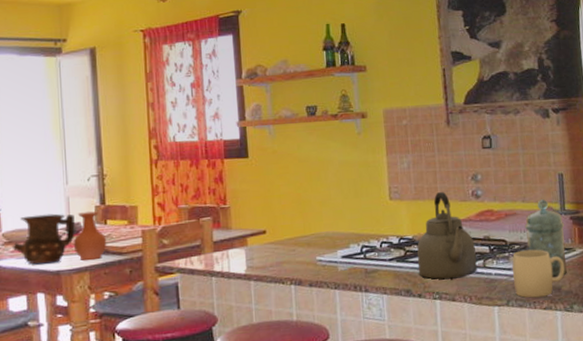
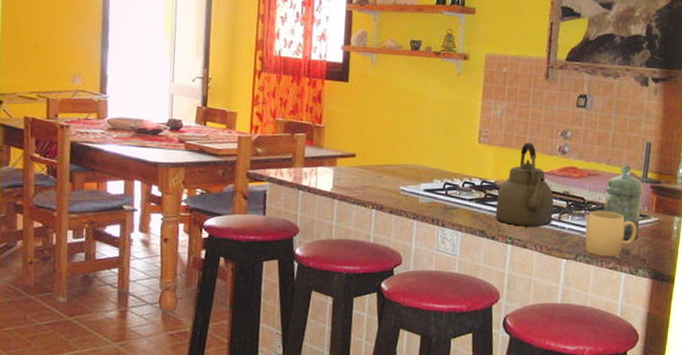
pitcher: present [13,213,75,265] -> none [116,106,177,155]
vase: present [73,211,107,261] -> none [172,111,205,158]

